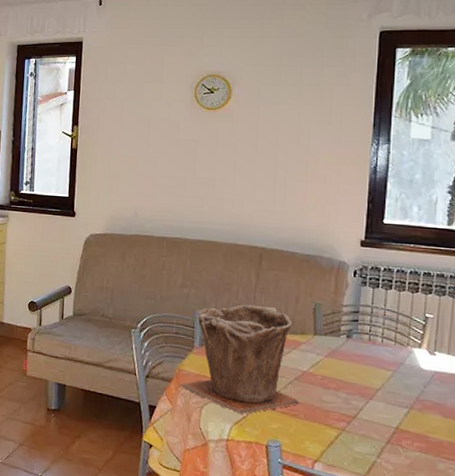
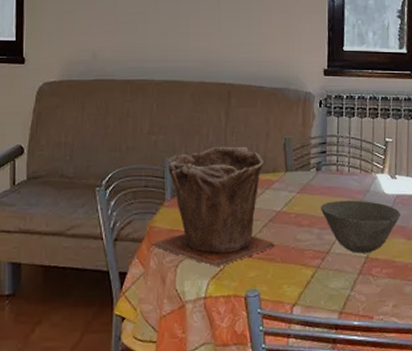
bowl: none [349,369,438,425] -> present [321,200,400,254]

